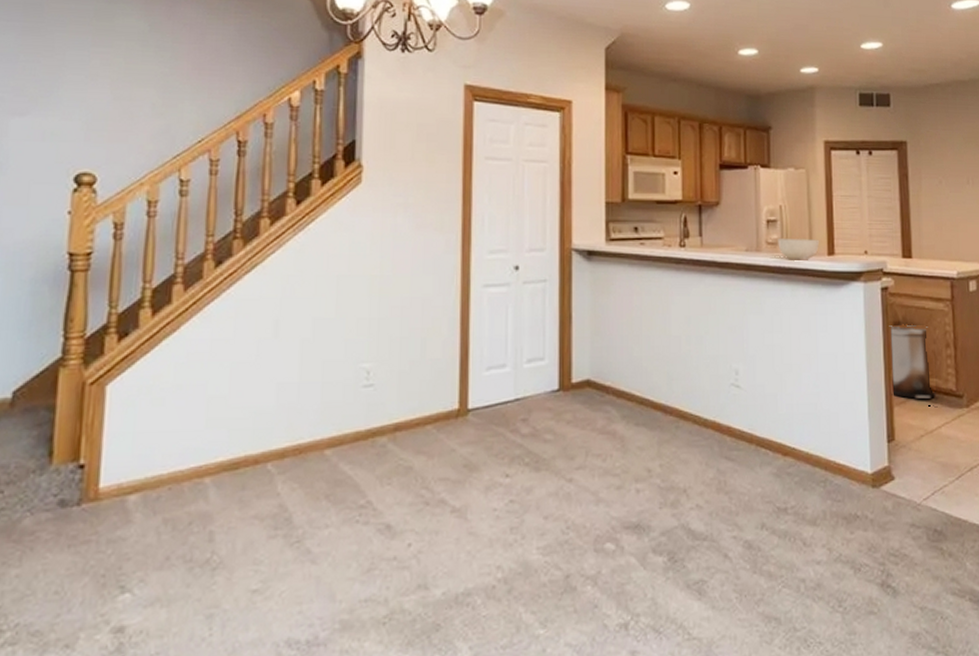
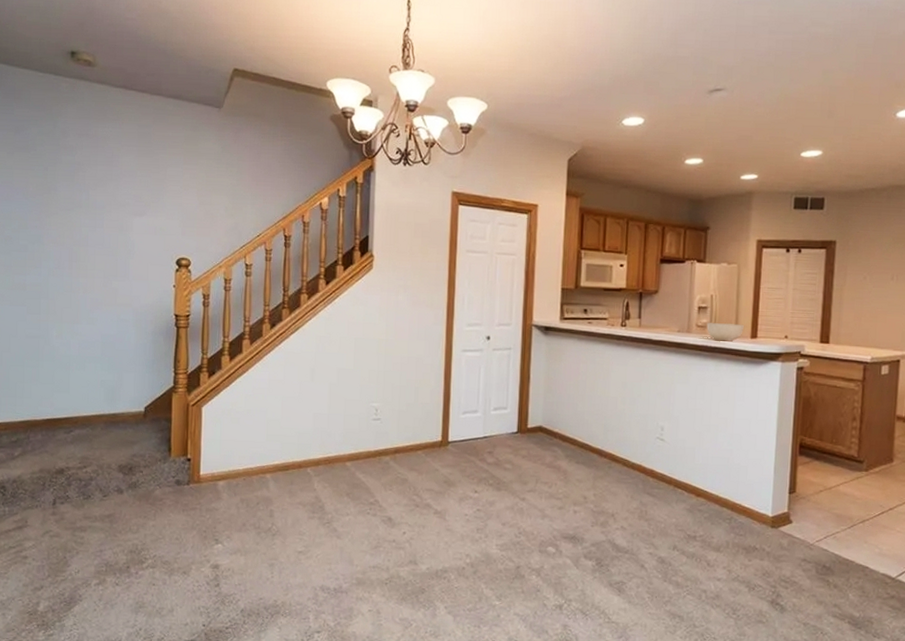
pedal bin: present [889,325,936,400] -> none [797,399,838,463]

